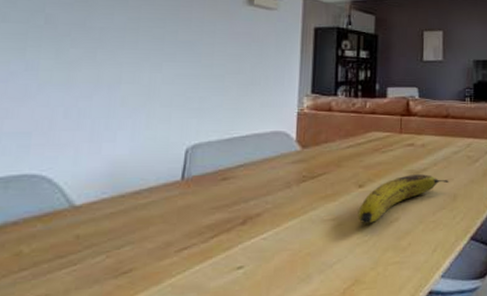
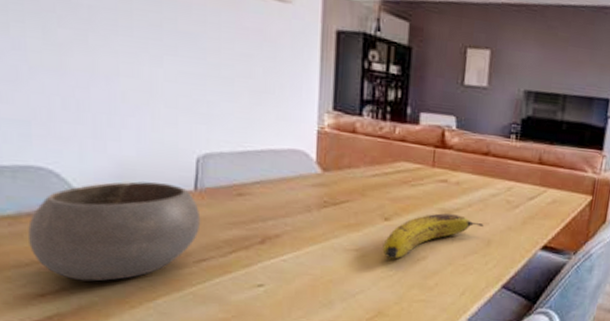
bowl: none [9,177,186,287] -> present [28,181,201,282]

